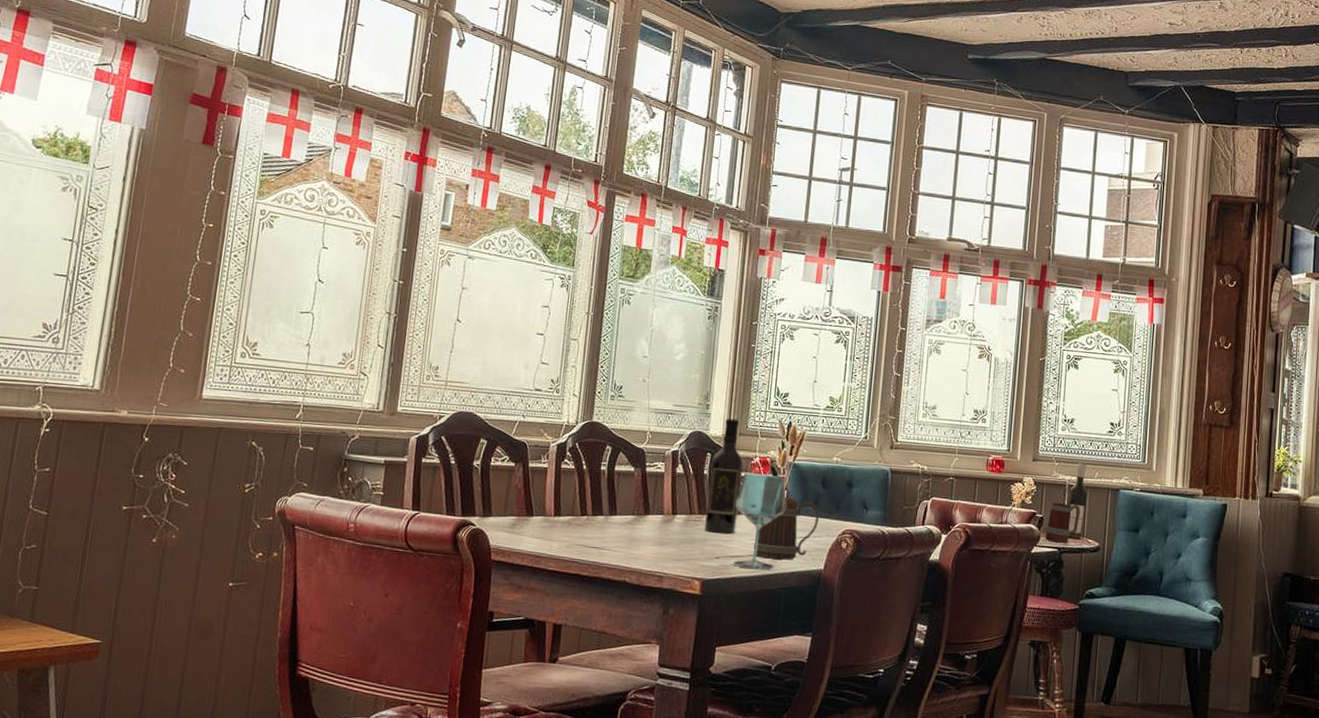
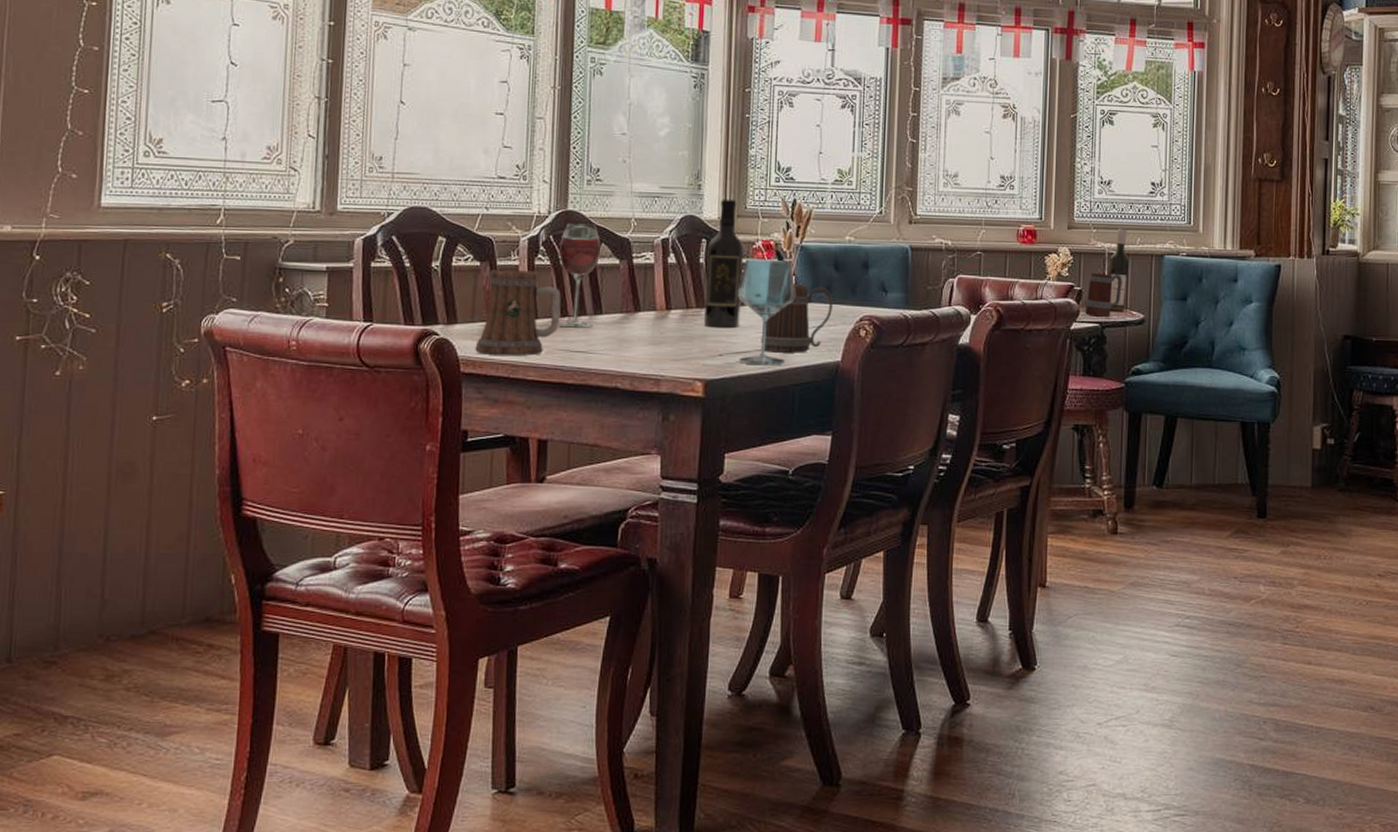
beer mug: none [505,470,582,549] -> present [475,270,561,356]
wineglass: none [577,433,619,527] -> present [557,223,601,328]

